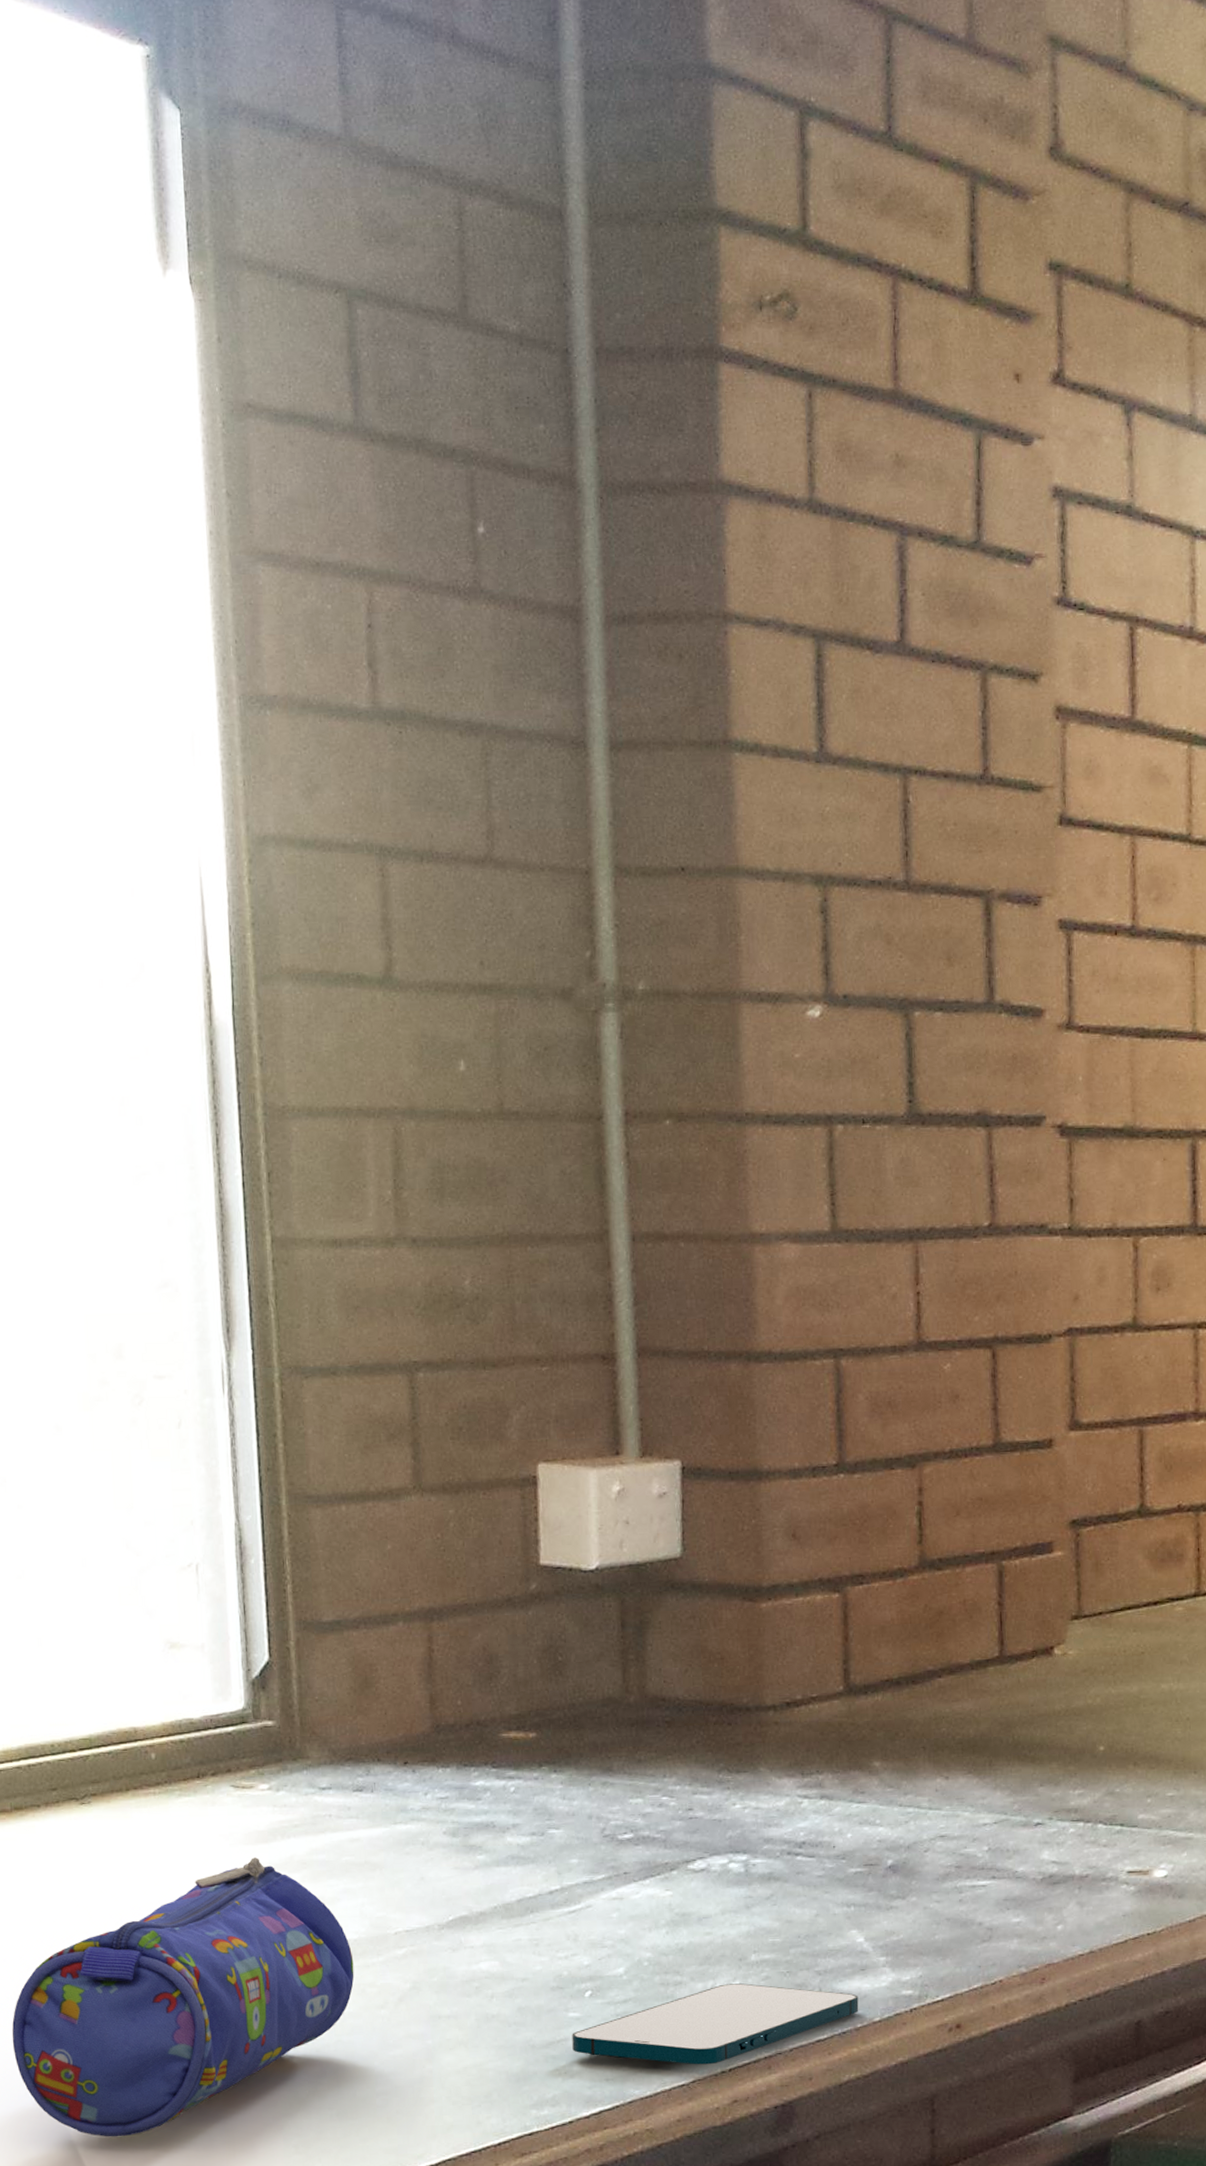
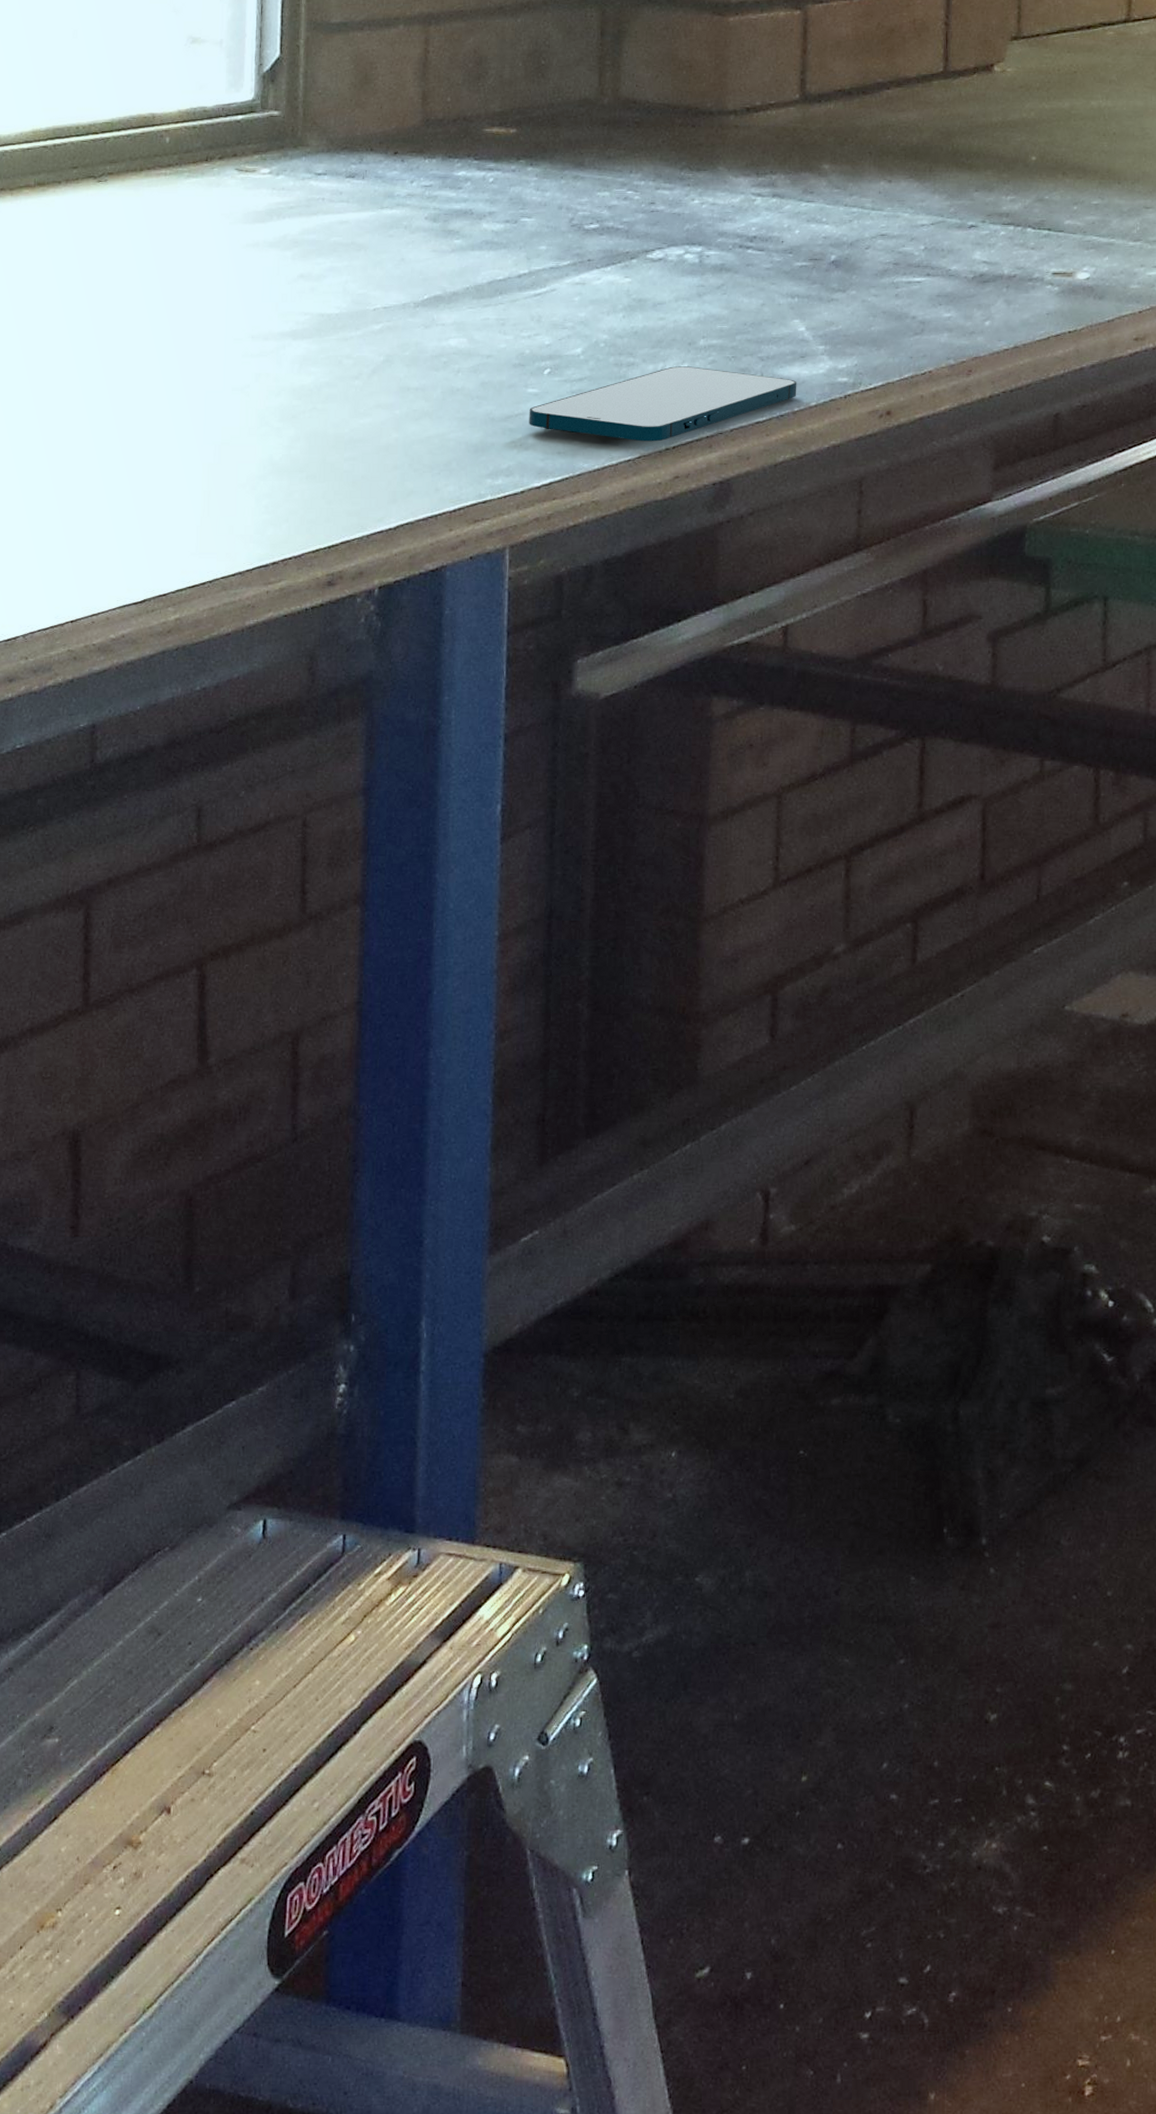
pencil case: present [12,1857,354,2137] -> none [14,235,334,492]

